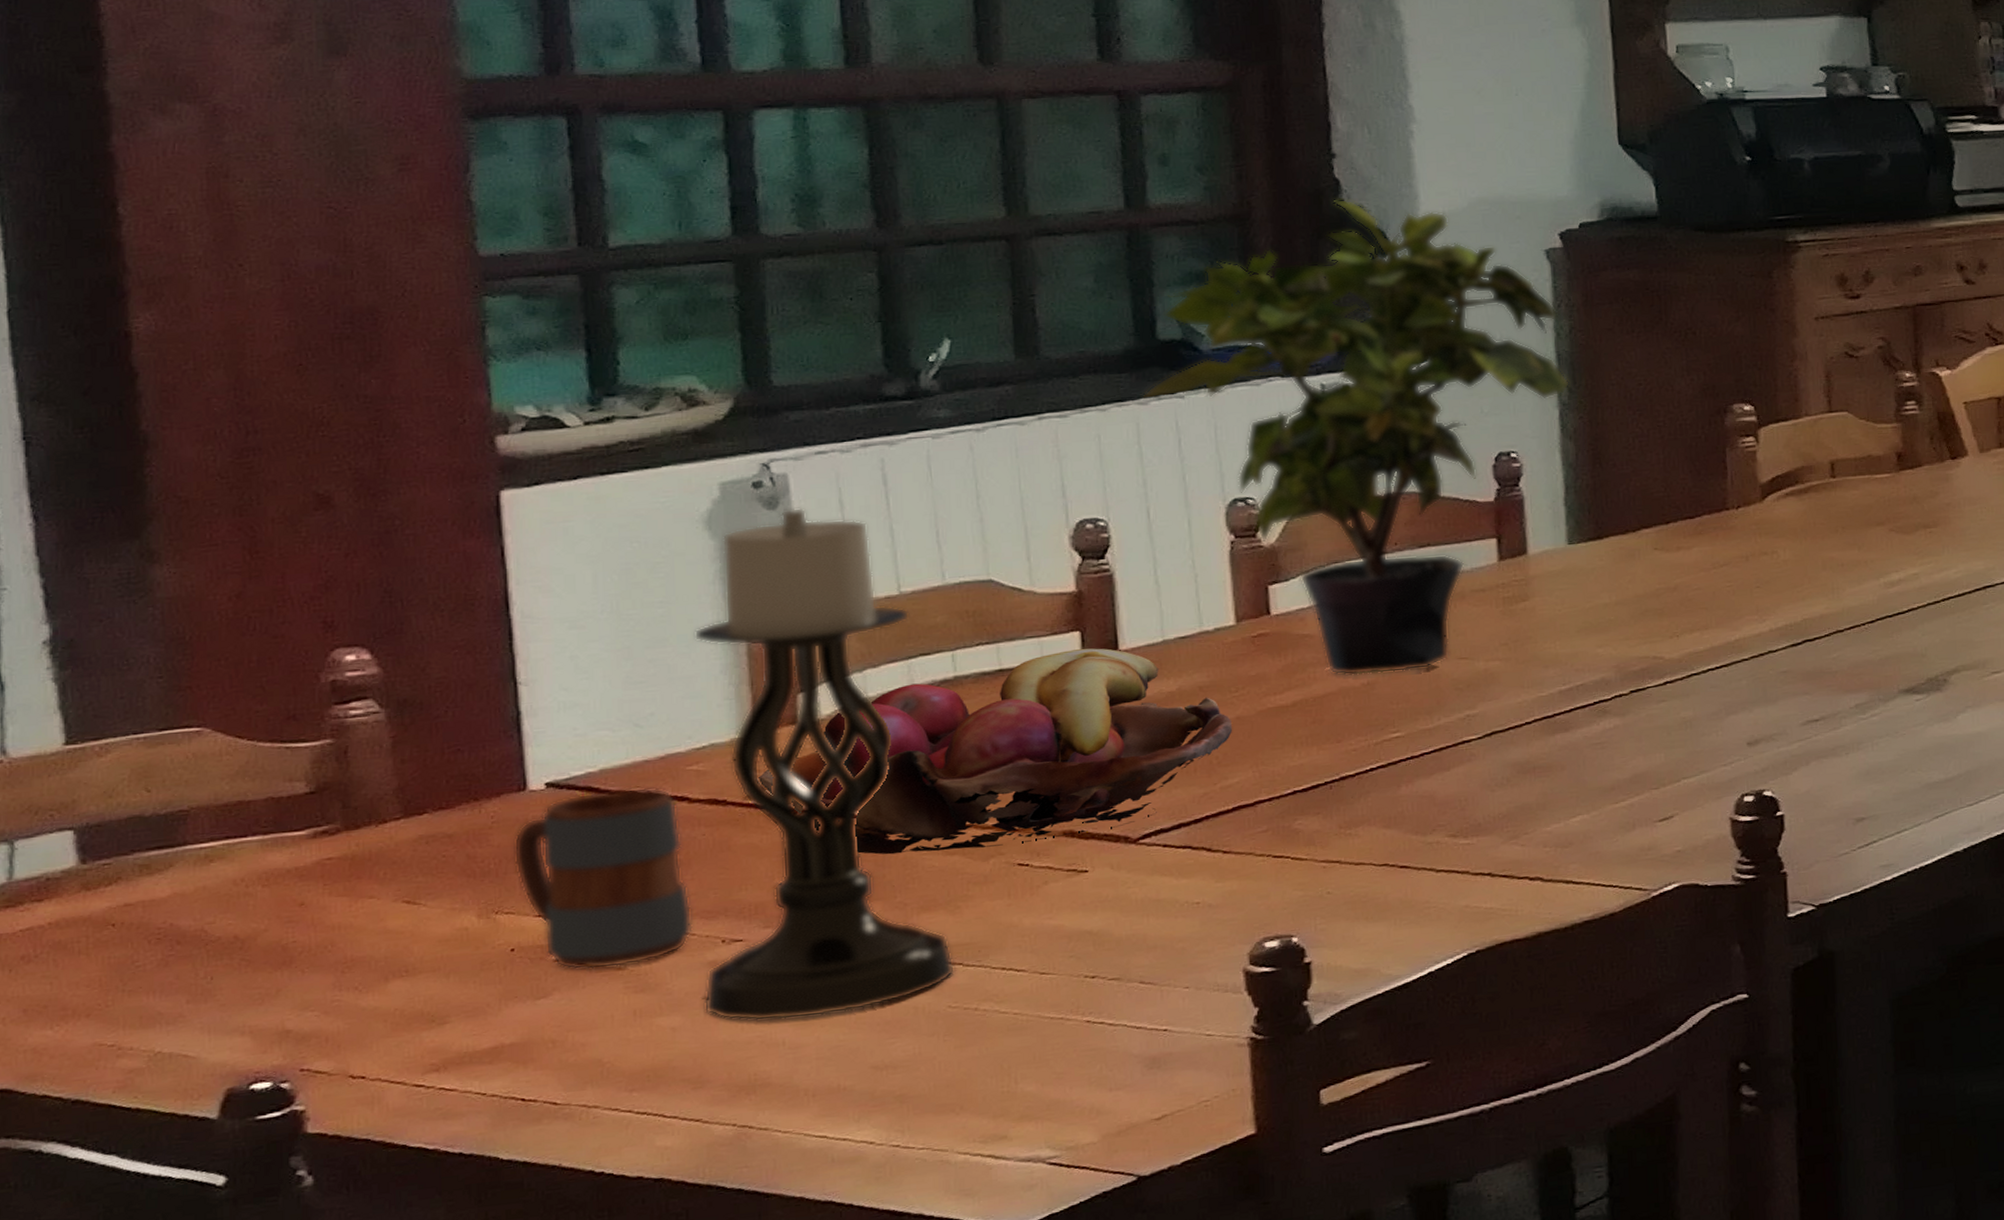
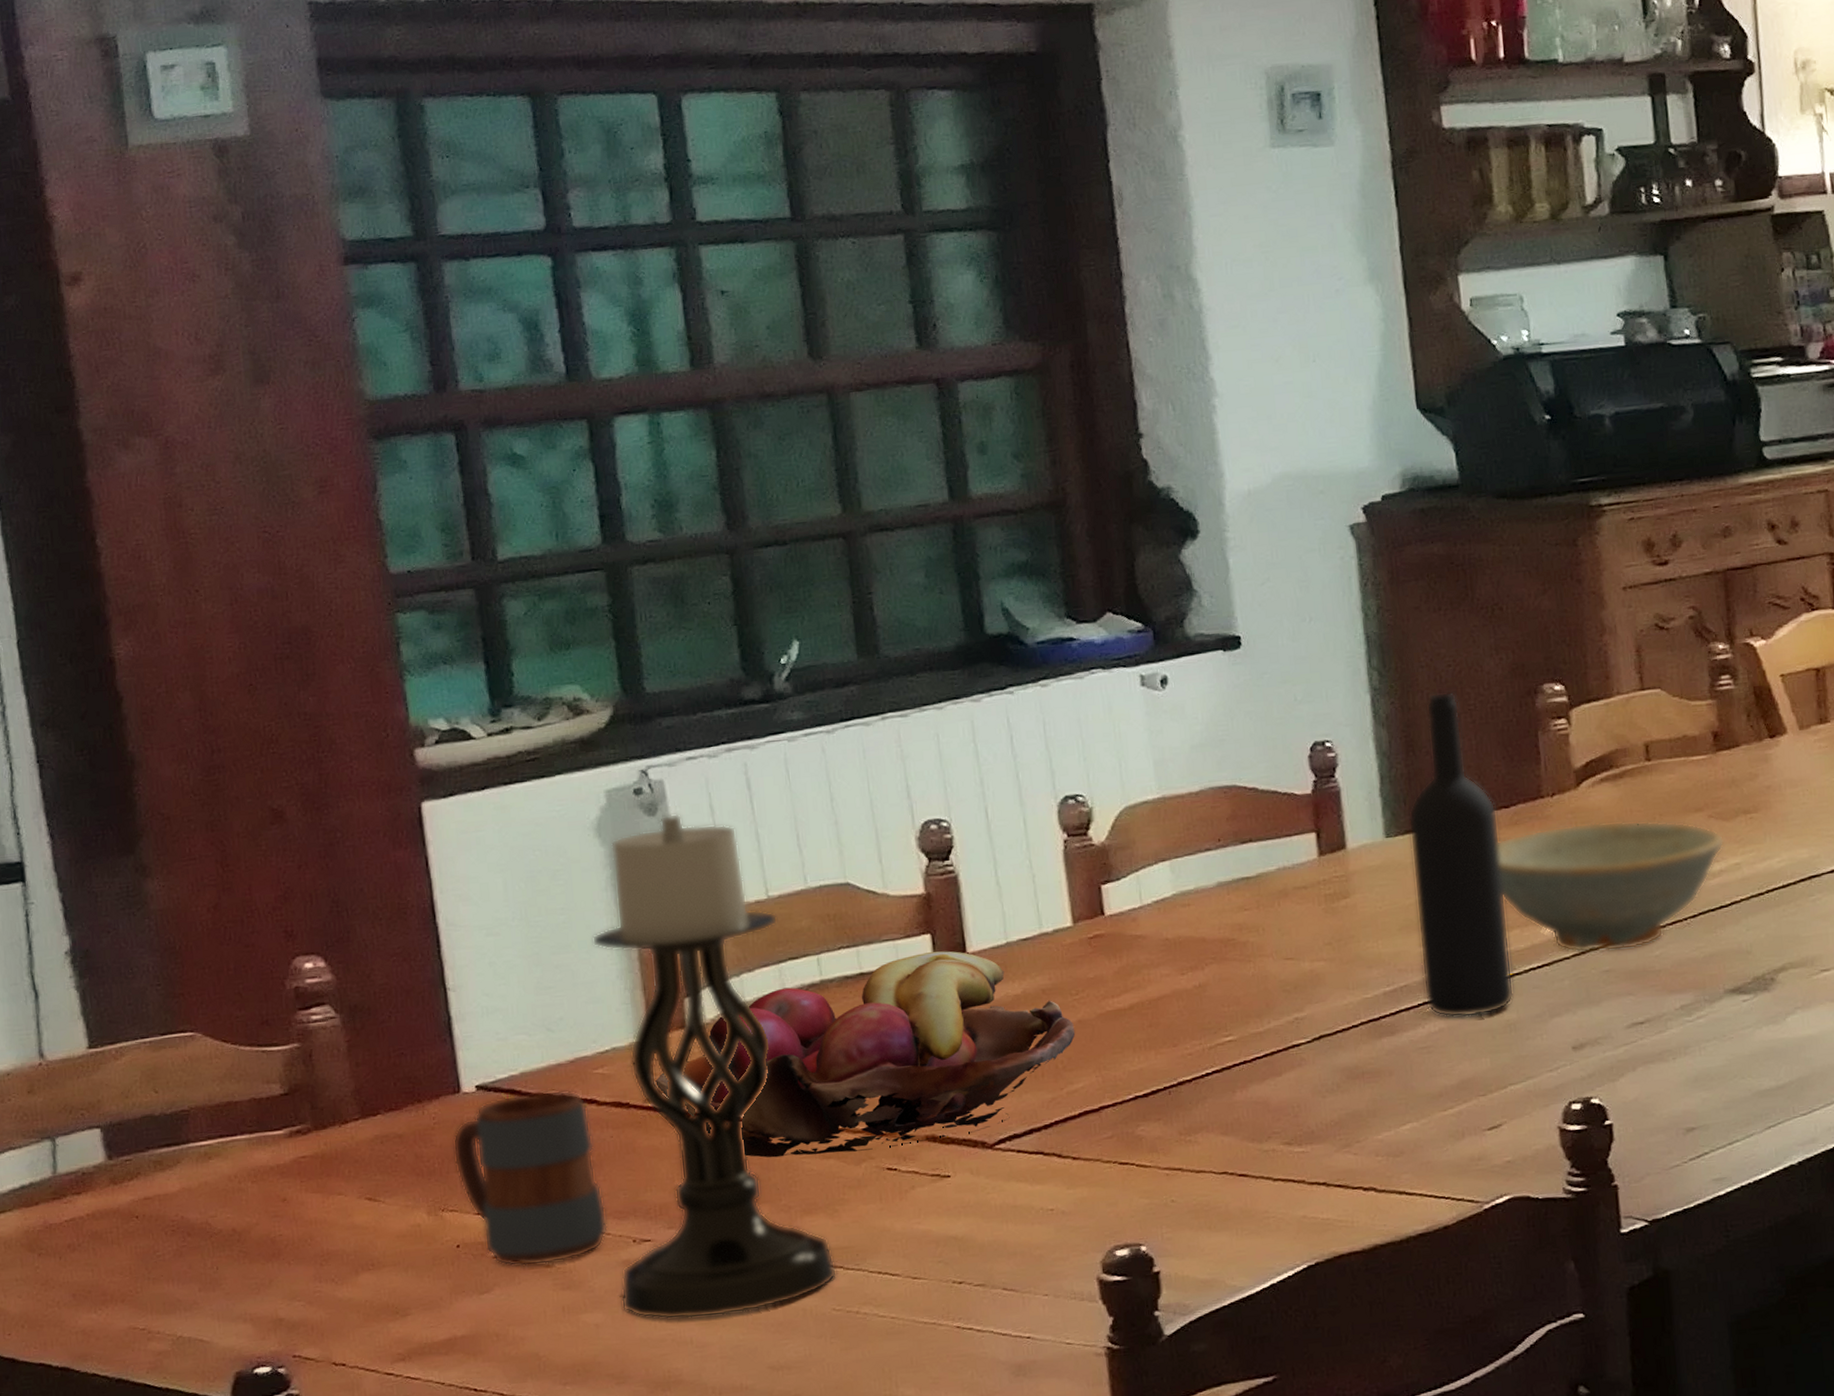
potted plant: present [1142,199,1569,676] -> none [975,480,1380,978]
wine bottle: none [1592,408,1692,716] -> present [1408,691,1515,1018]
dish: none [1680,532,1904,655] -> present [1497,820,1725,953]

